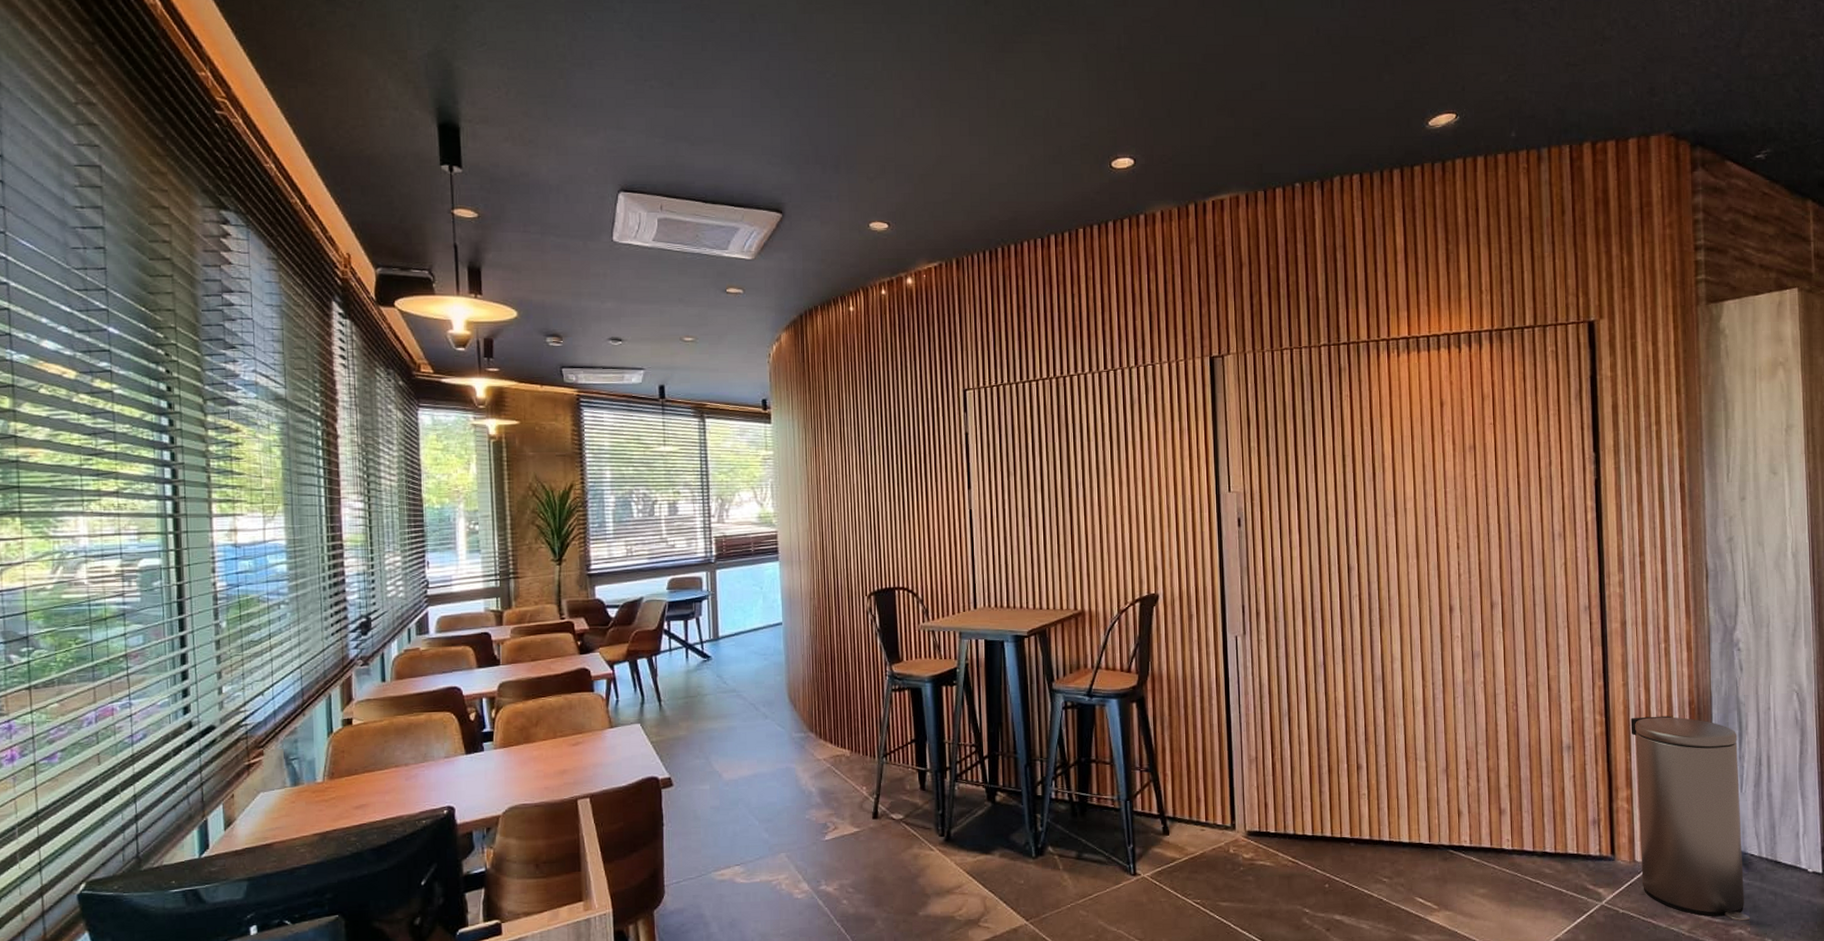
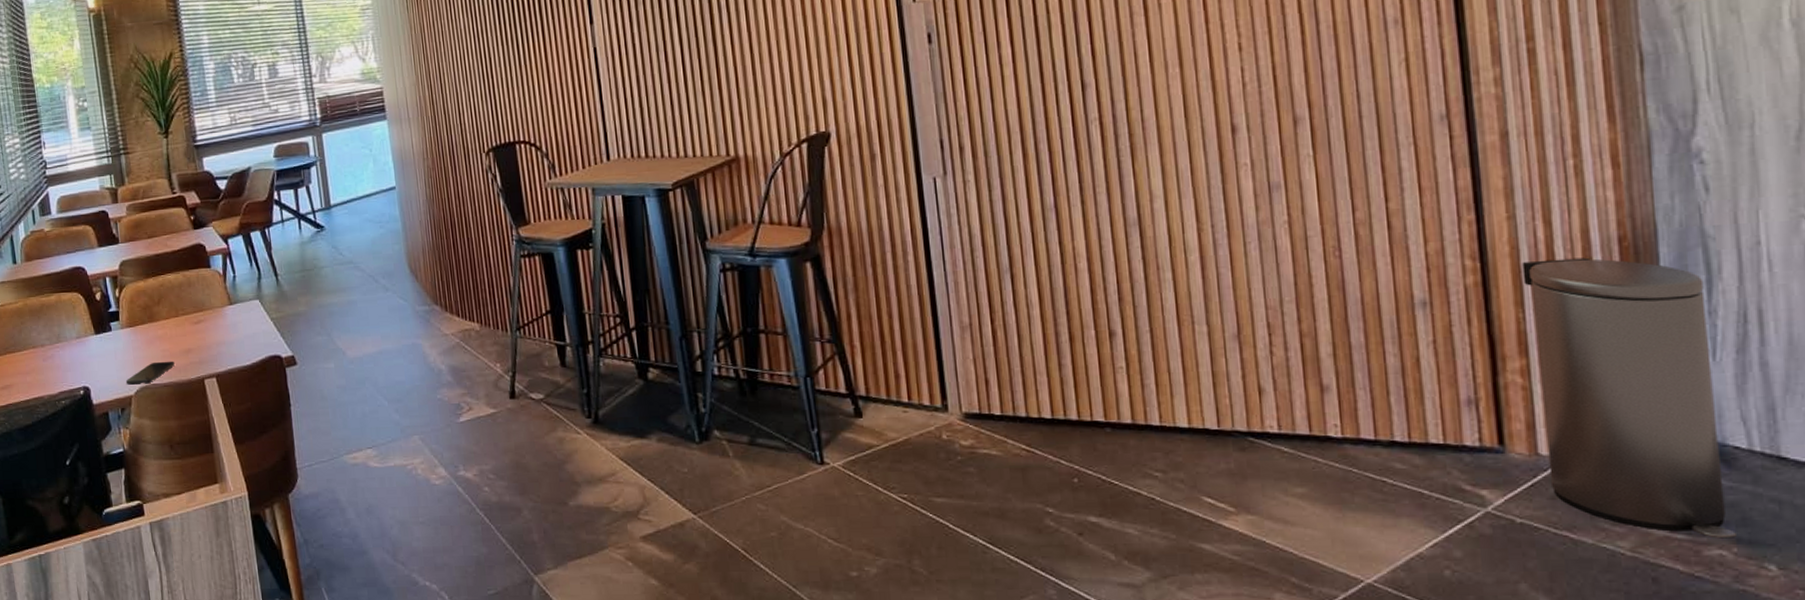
smartphone: none [494,781,548,805] -> present [125,361,175,385]

